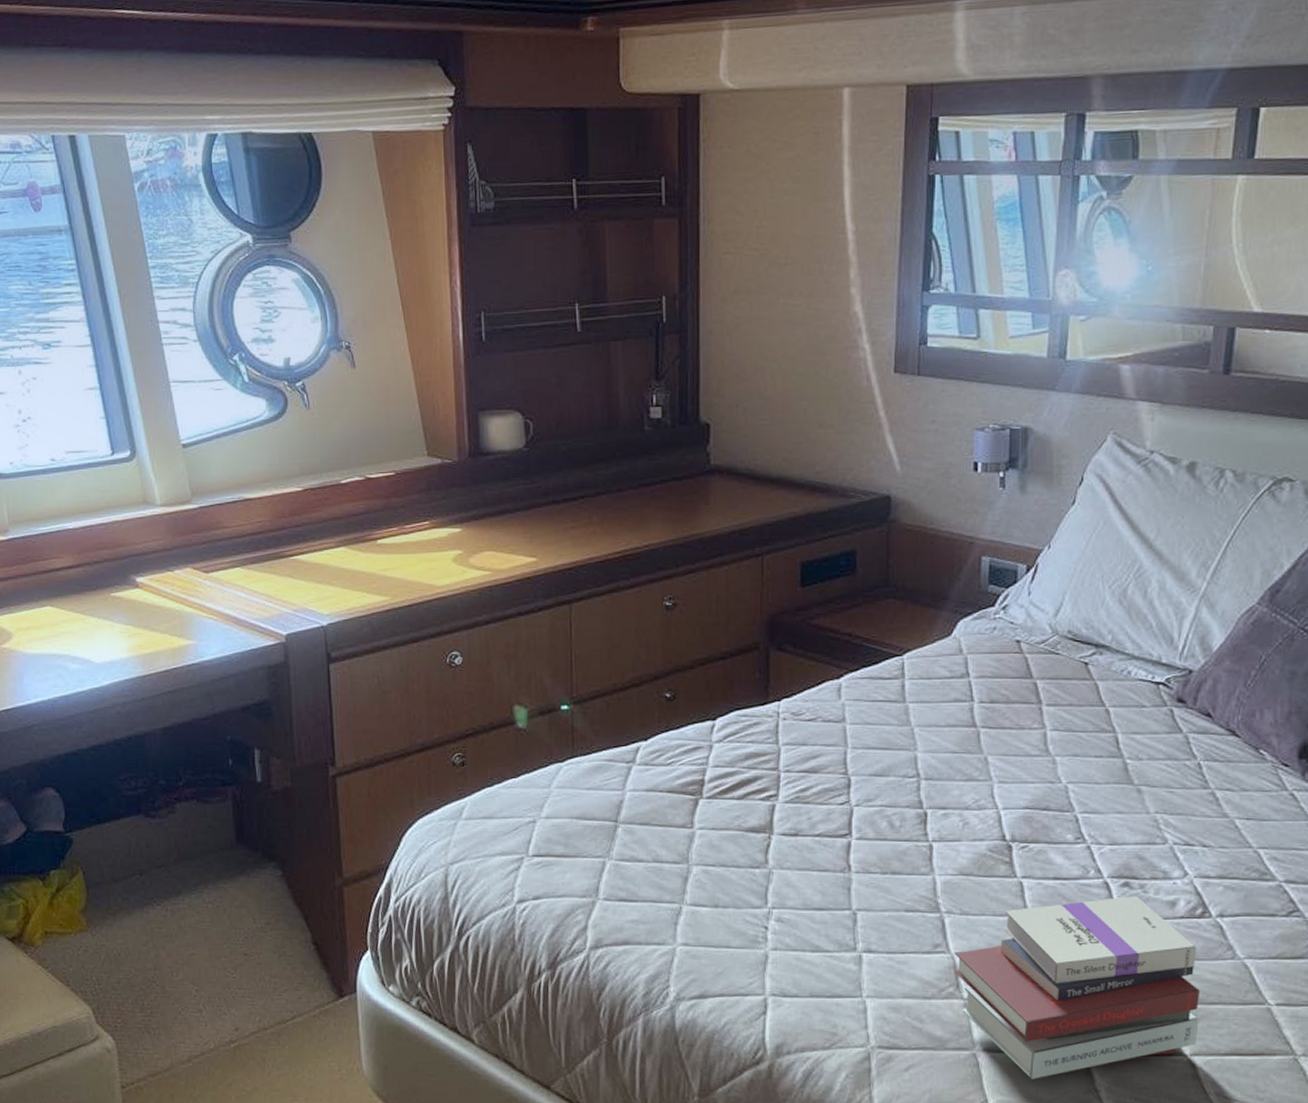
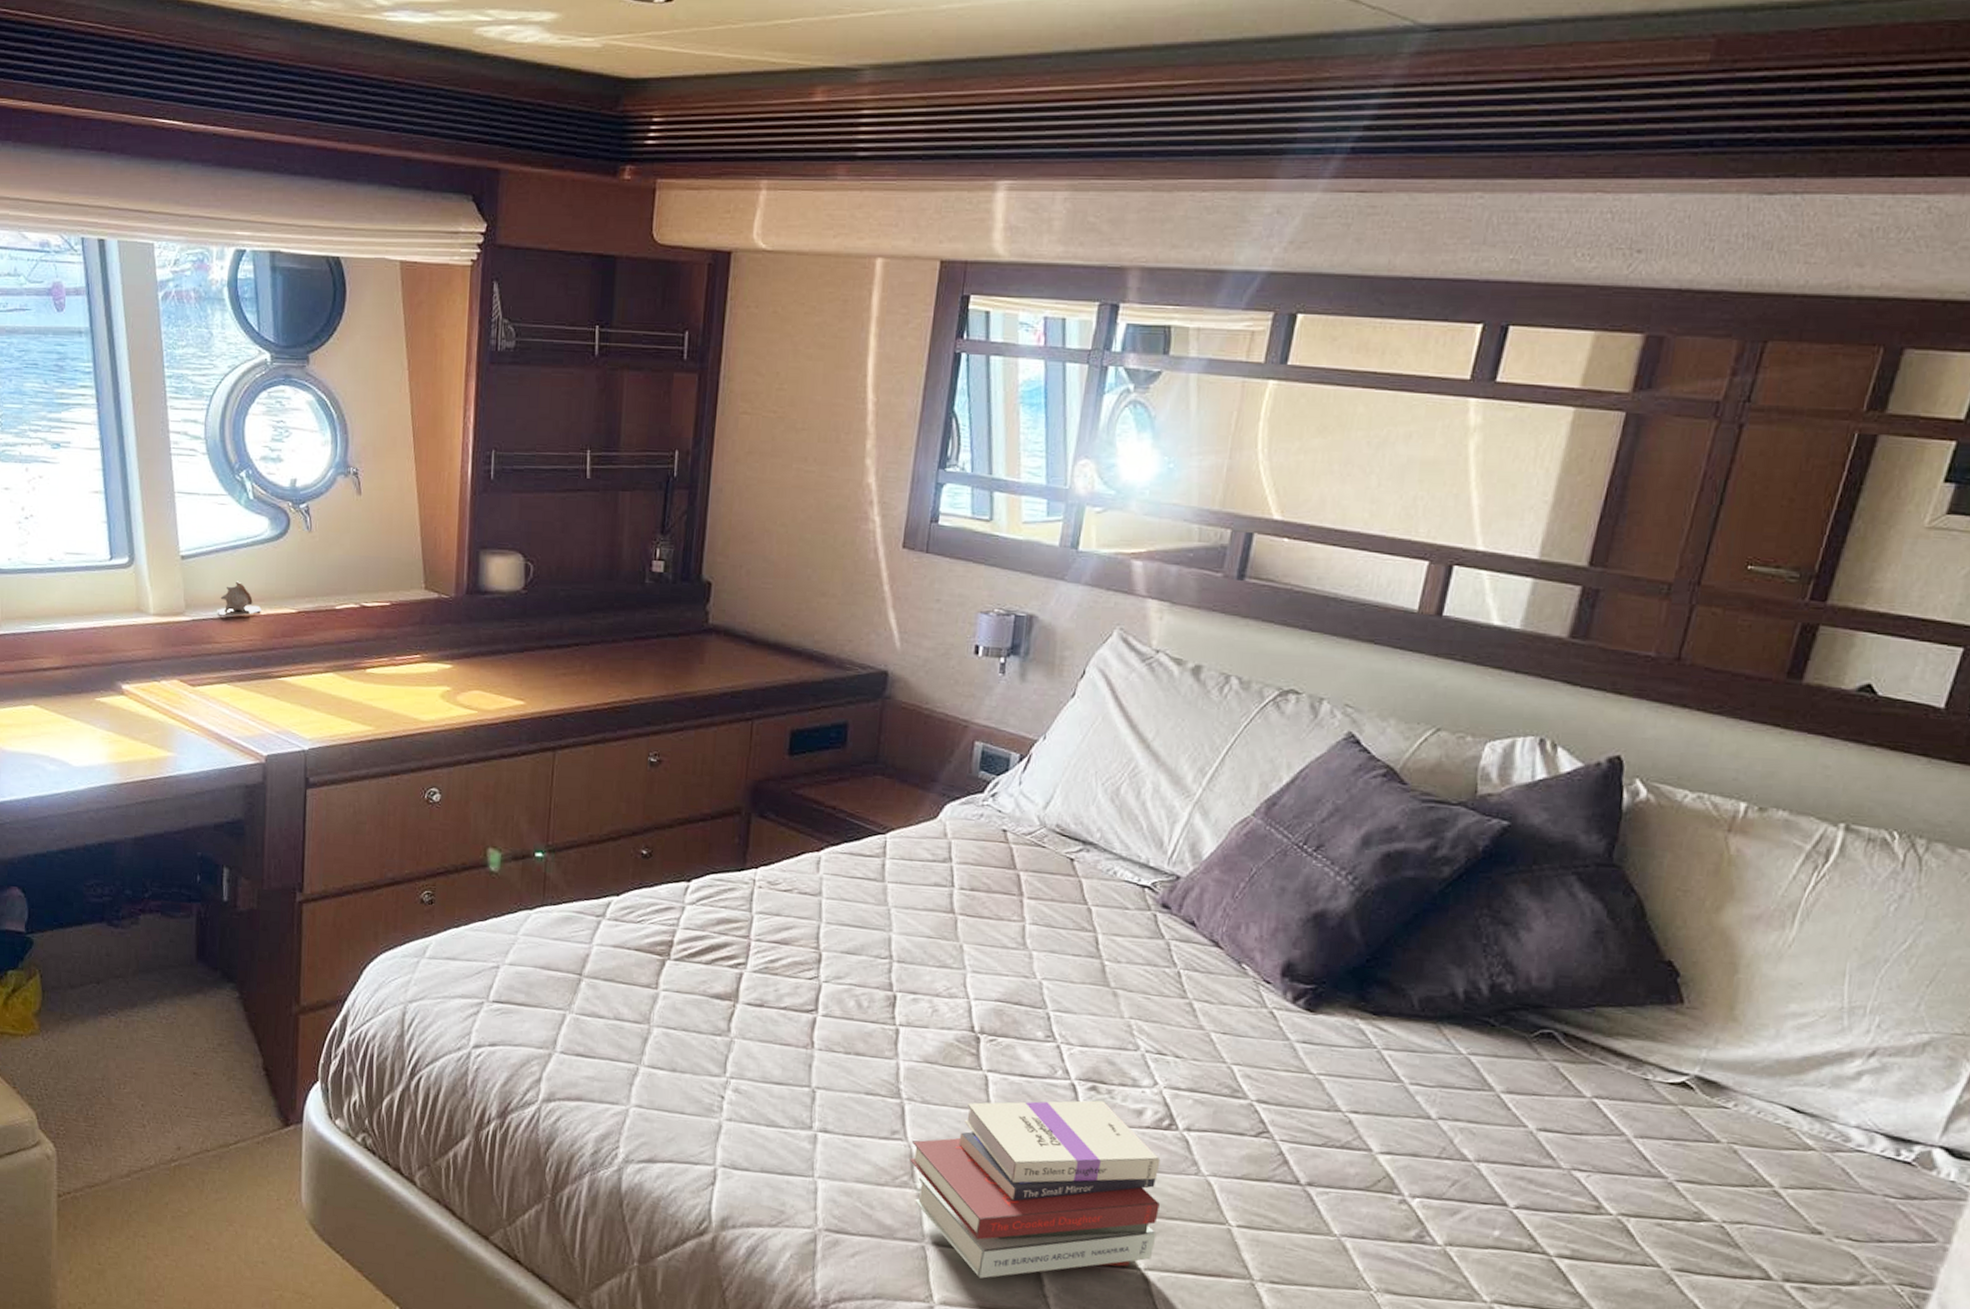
seashell: none [223,464,267,501] -> present [217,581,261,616]

